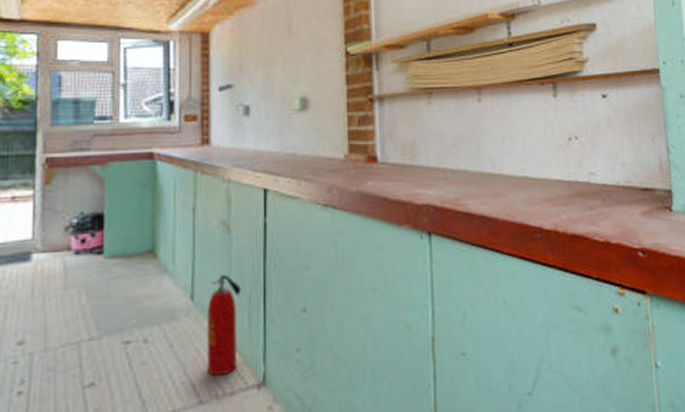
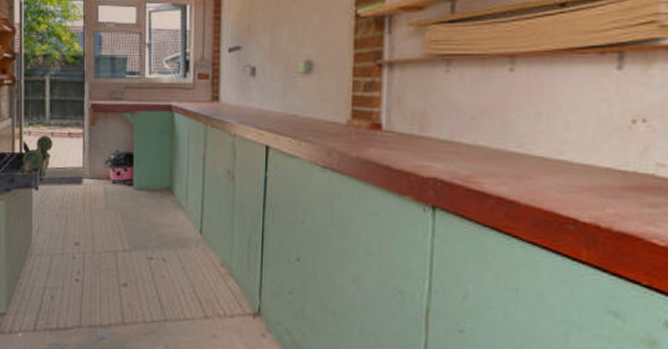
fire extinguisher: present [208,274,241,376] -> none [212,216,242,300]

